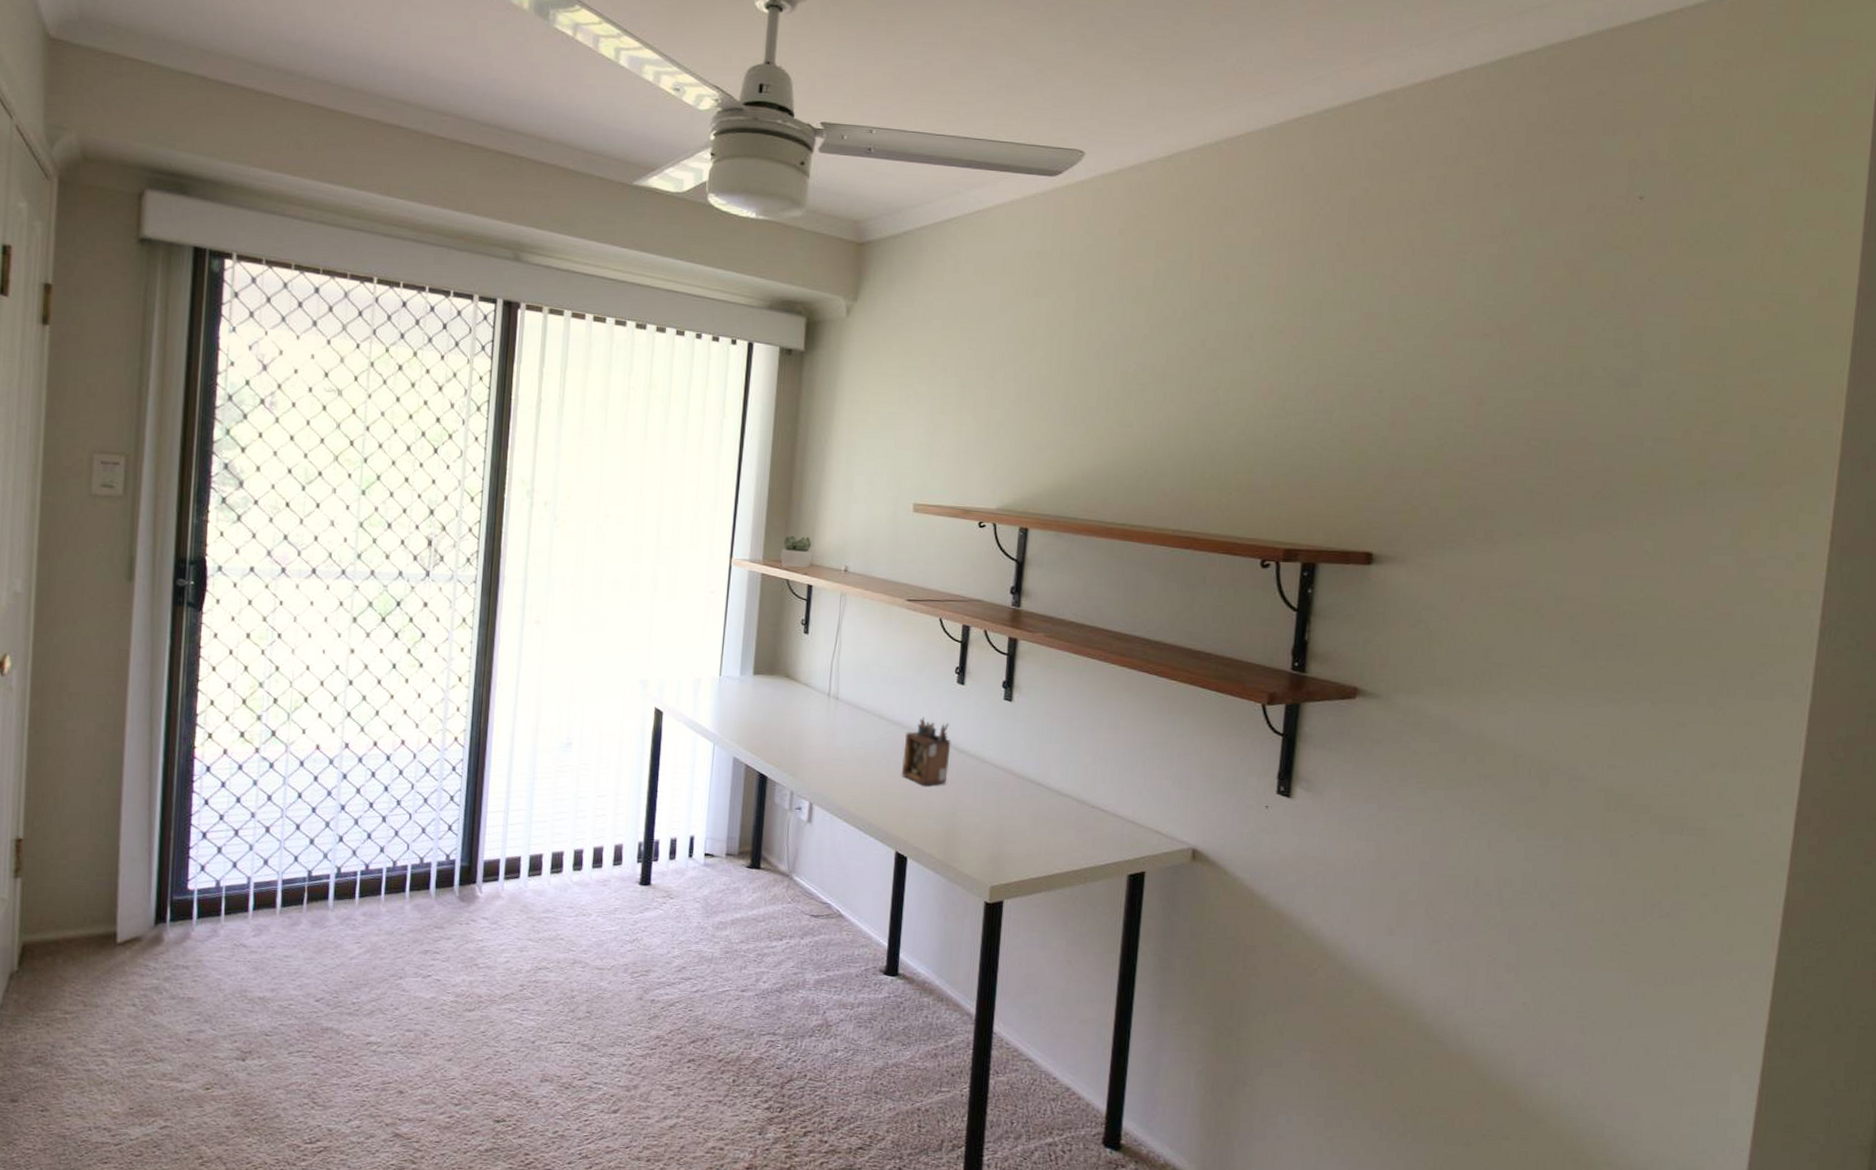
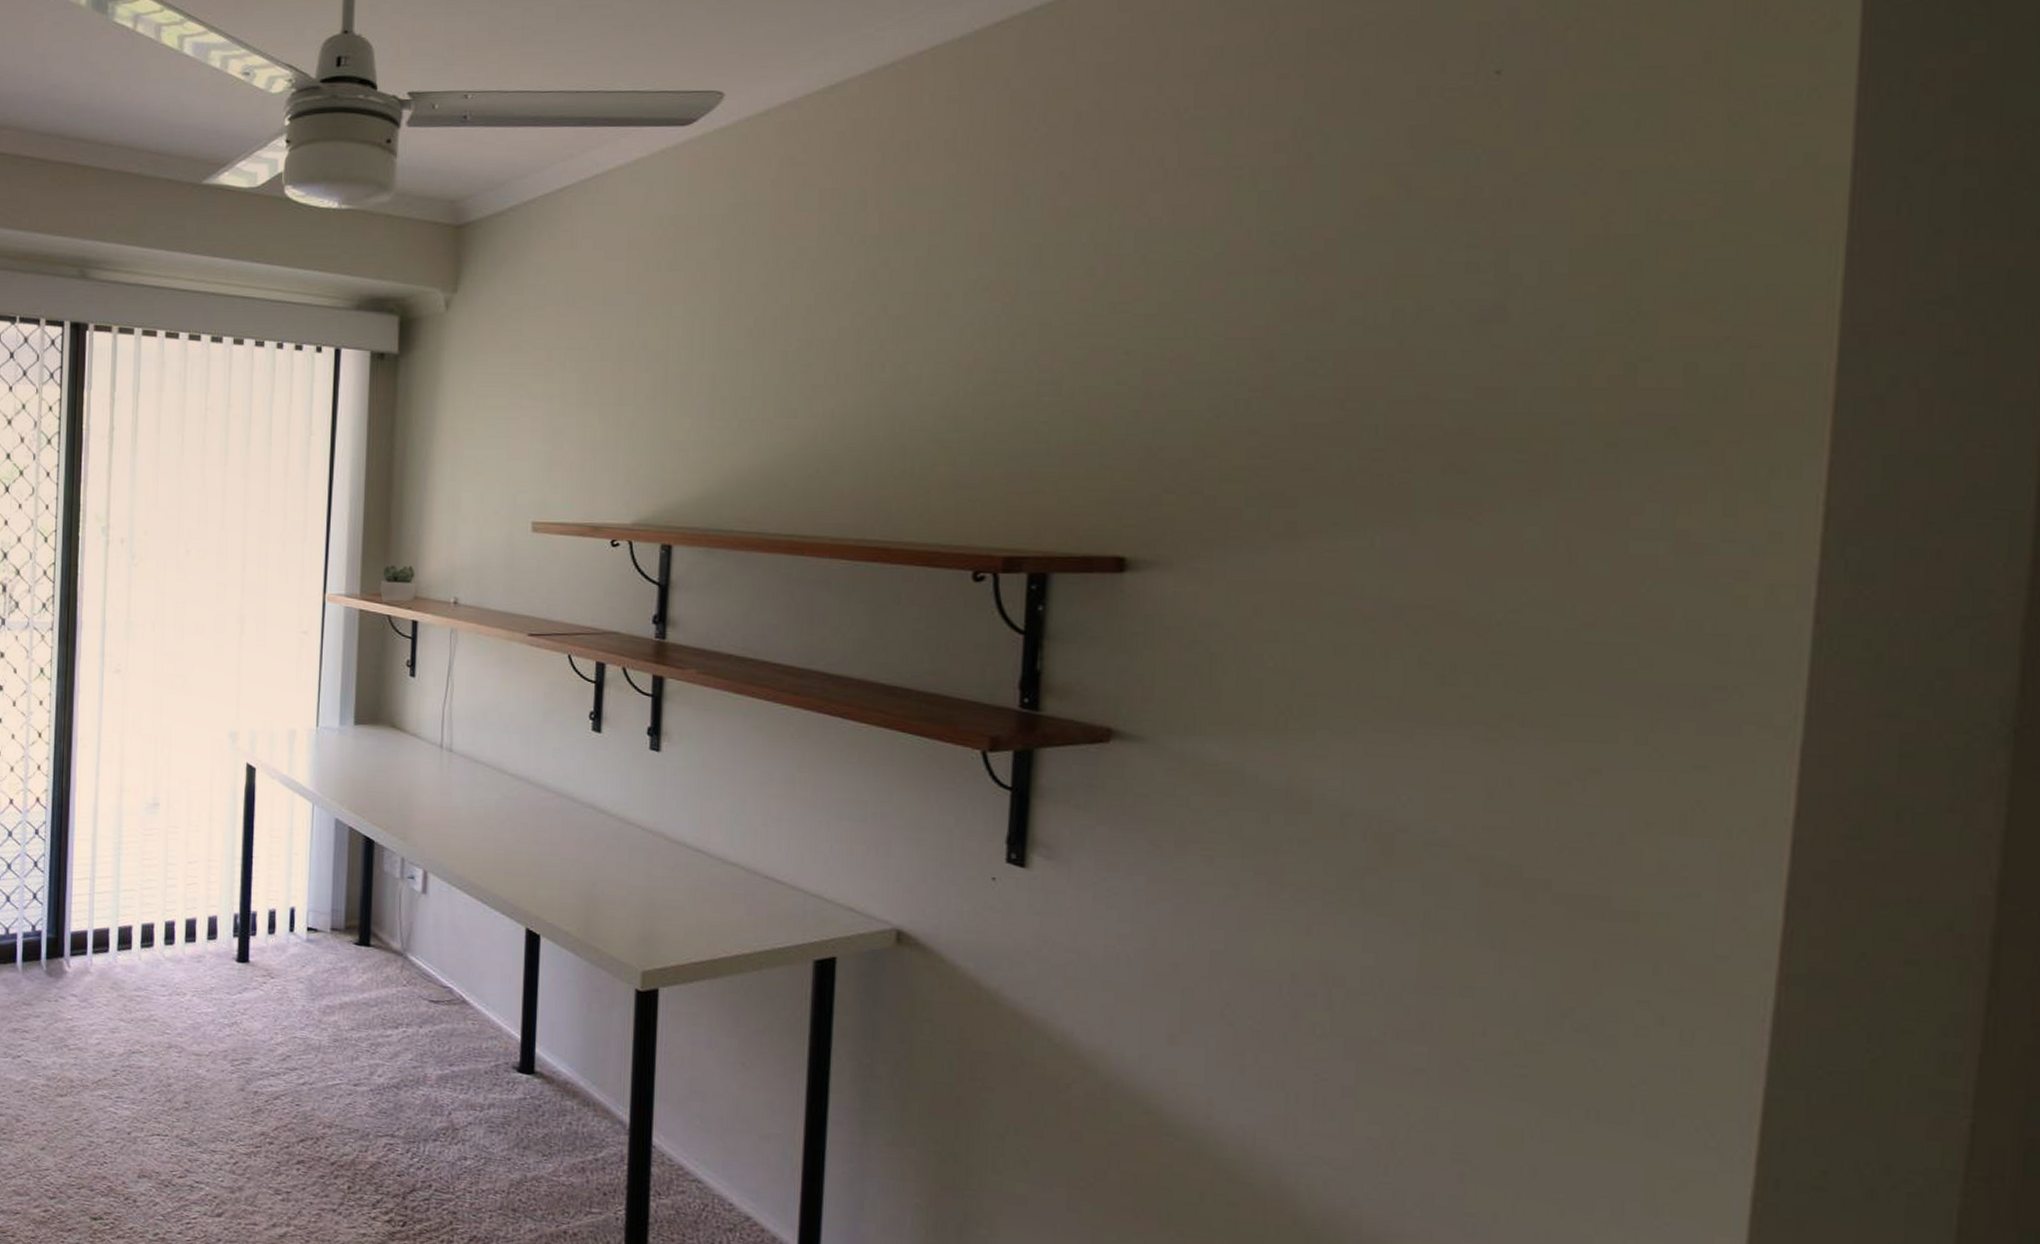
desk organizer: present [901,717,951,786] -> none [529,771,588,852]

